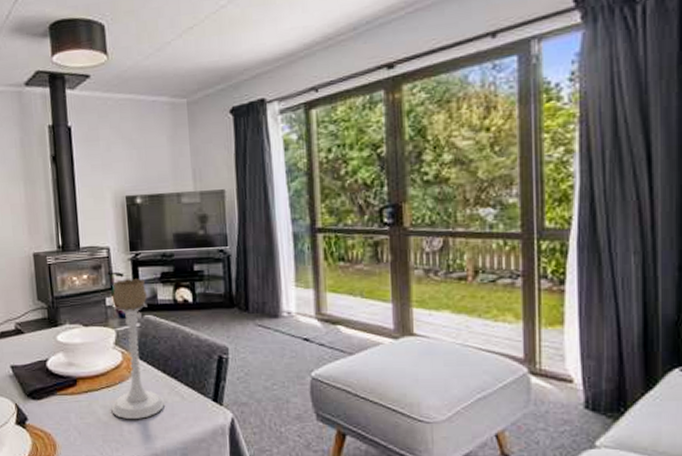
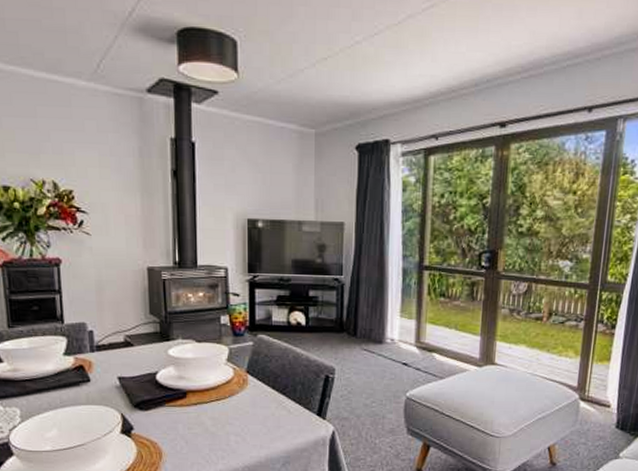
candle holder: present [111,278,164,419] -> none [220,299,271,430]

